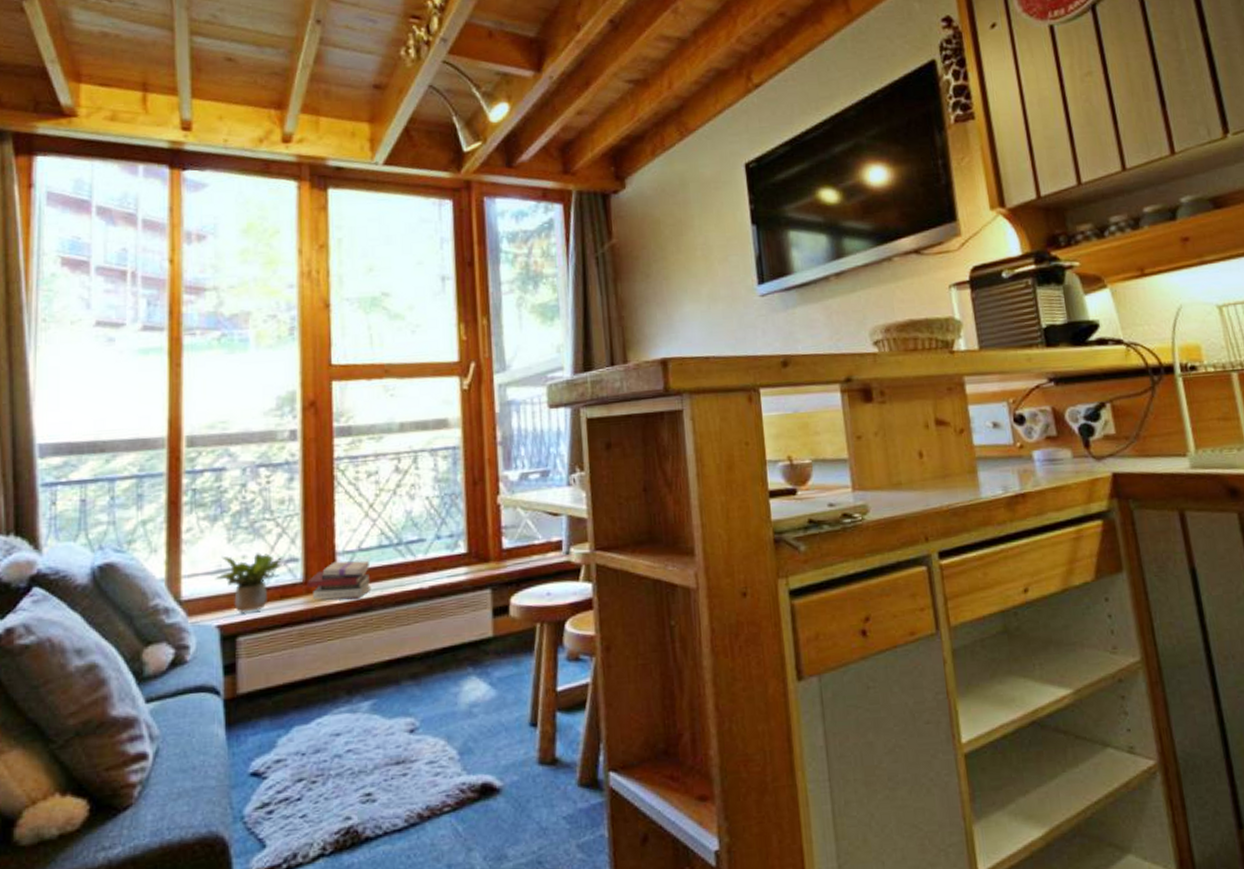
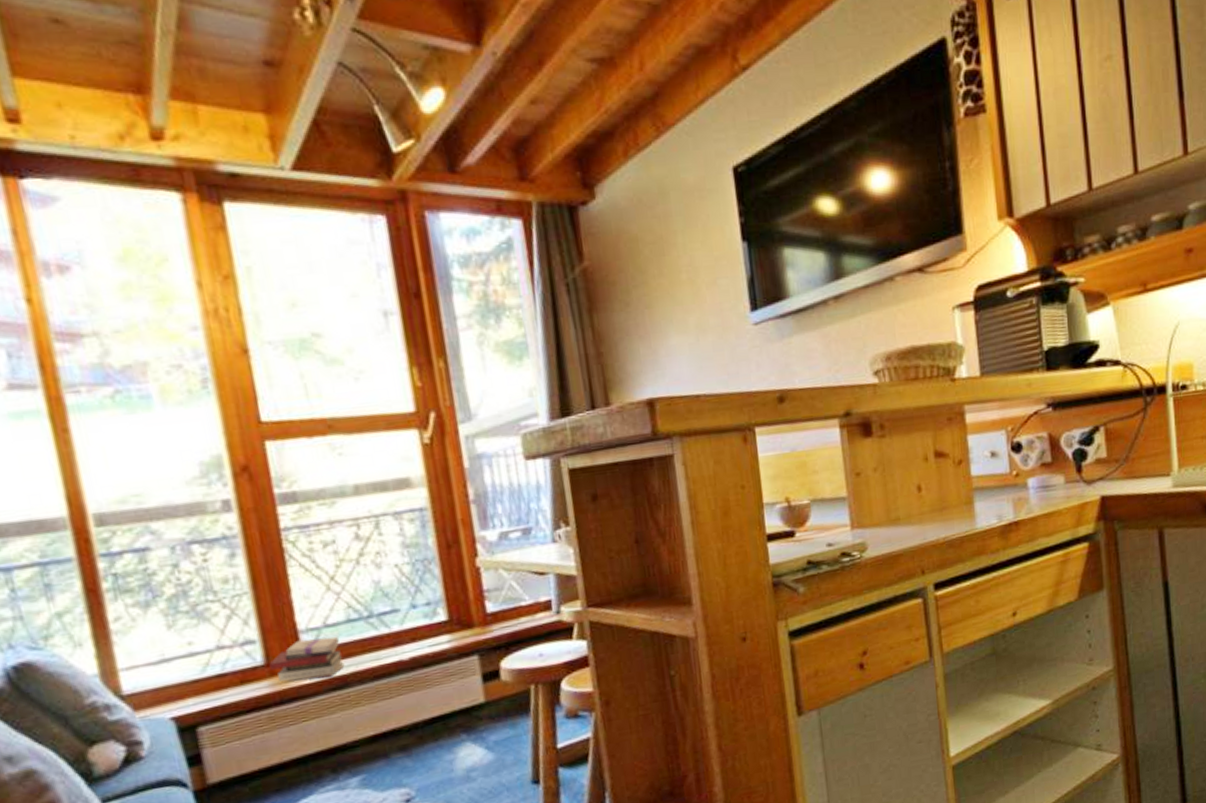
potted plant: present [215,553,286,613] -> none [159,637,242,702]

